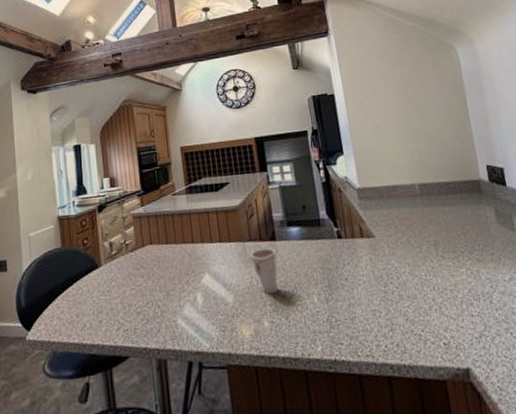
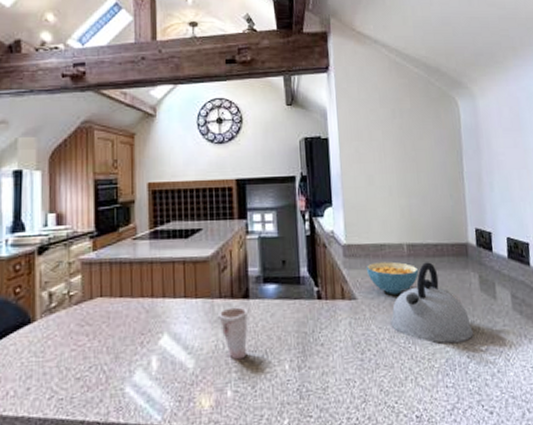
cereal bowl: none [380,201,433,231] -> present [366,261,419,294]
kettle: none [410,199,495,275] -> present [391,262,473,344]

